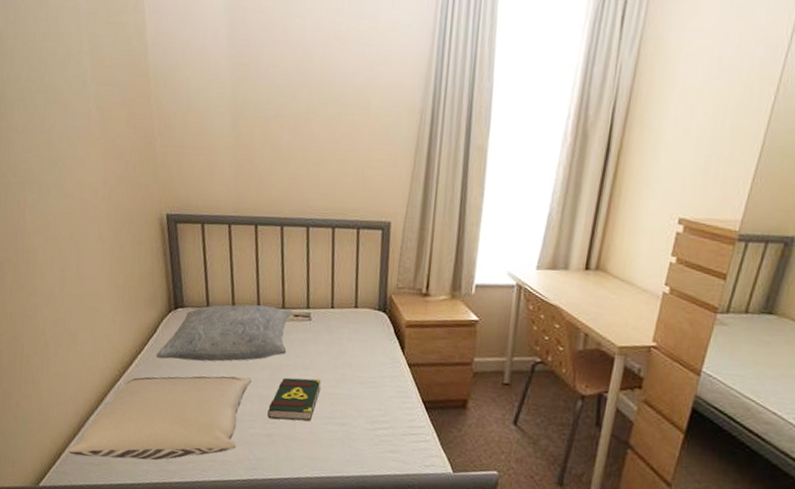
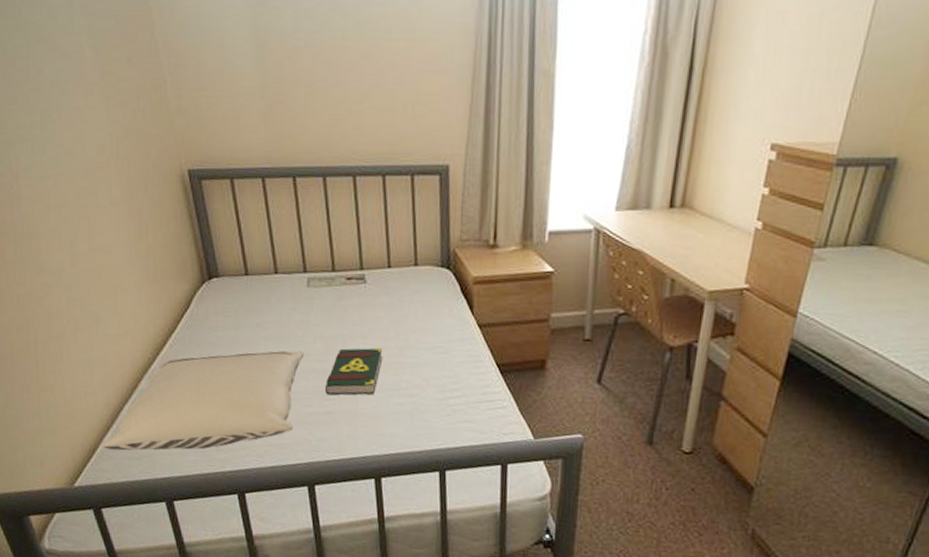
pillow: present [155,304,293,362] -> none [192,268,345,337]

